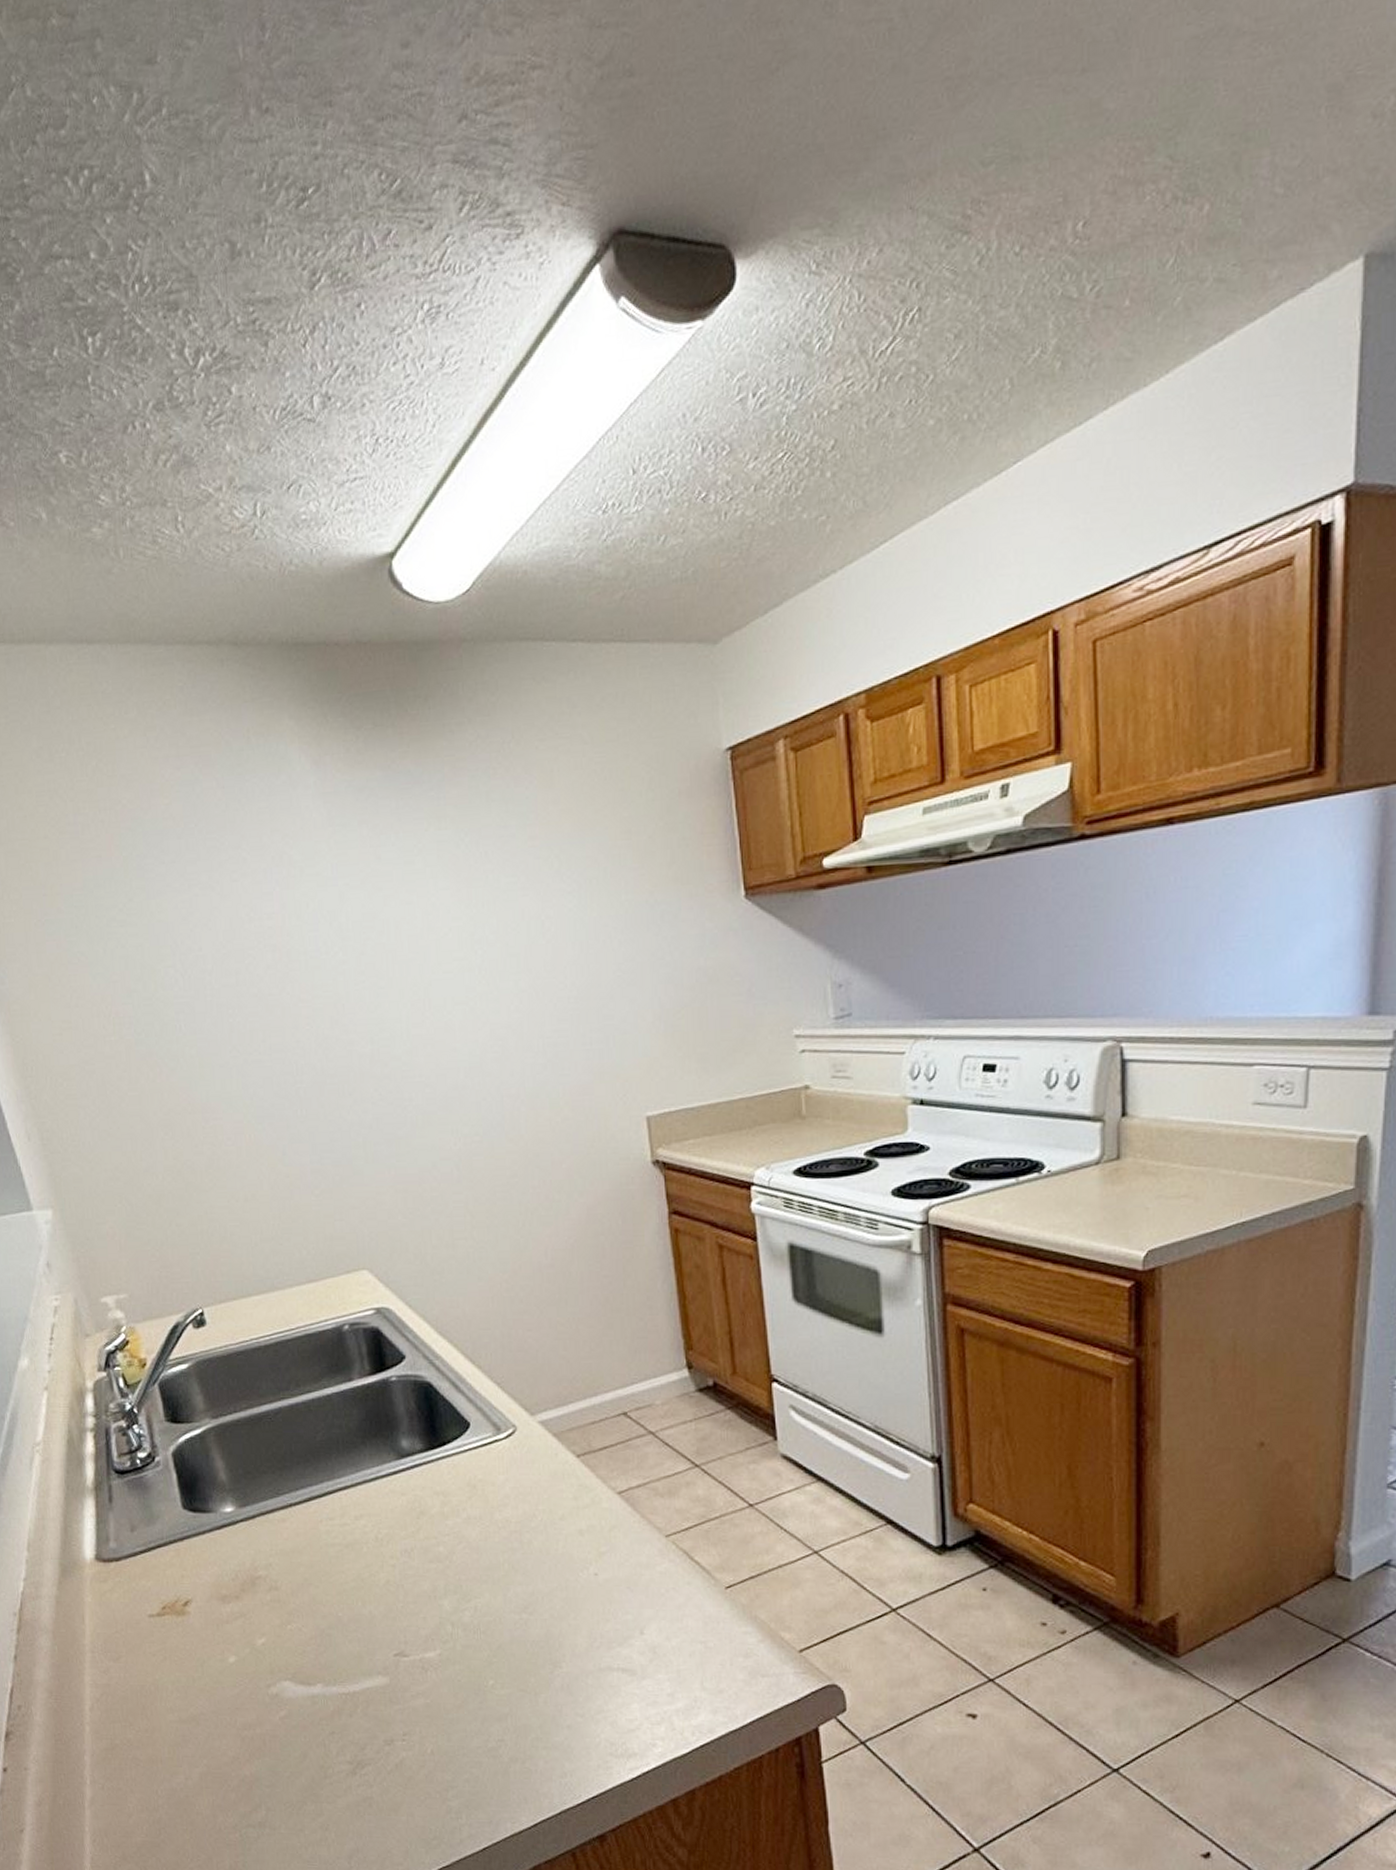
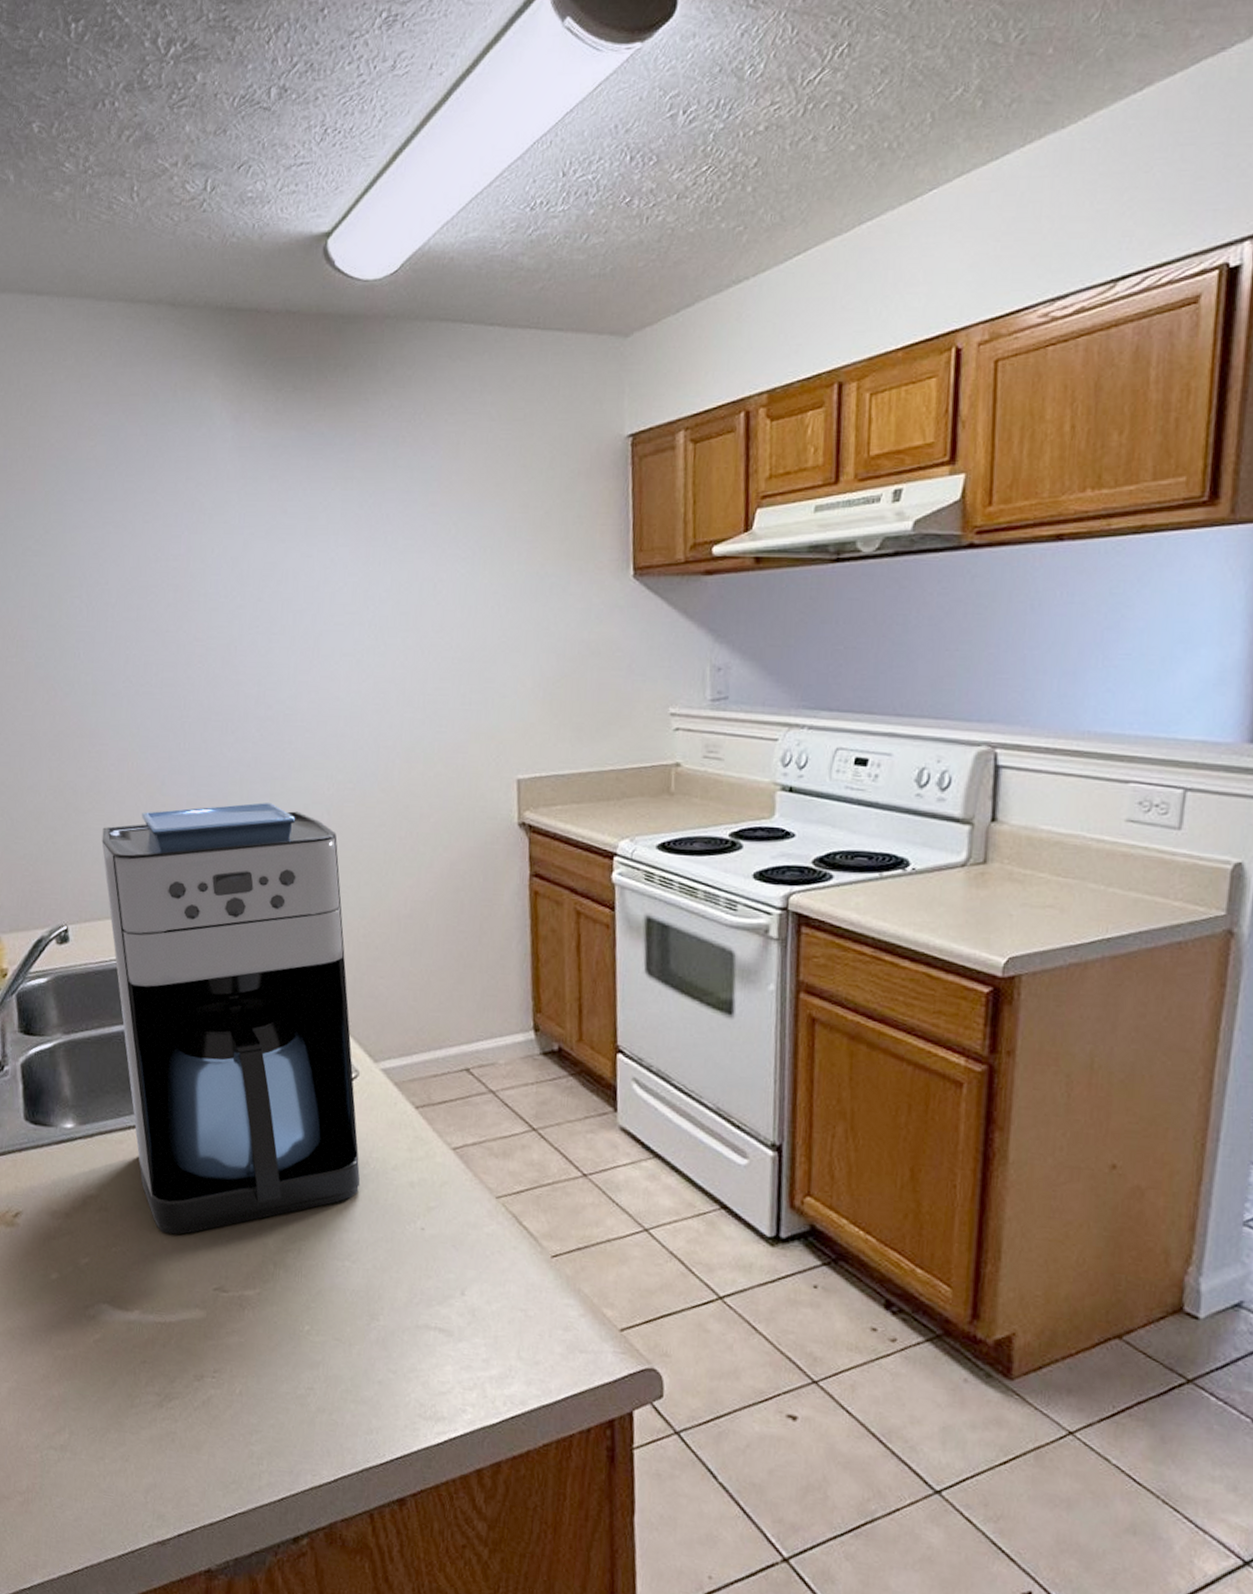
coffee maker: none [227,1164,530,1606] -> present [101,802,361,1235]

